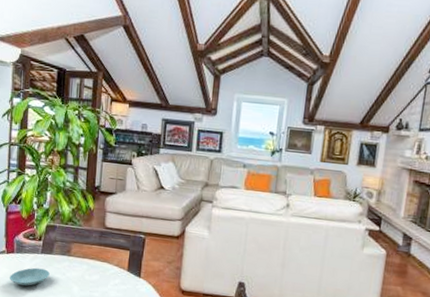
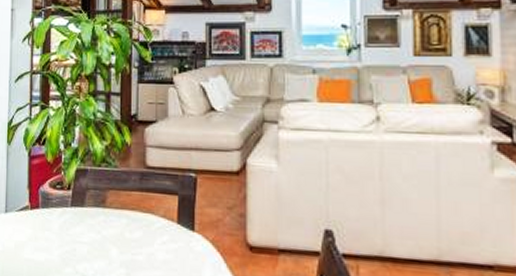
saucer: present [10,267,50,287] -> none [35,226,82,252]

